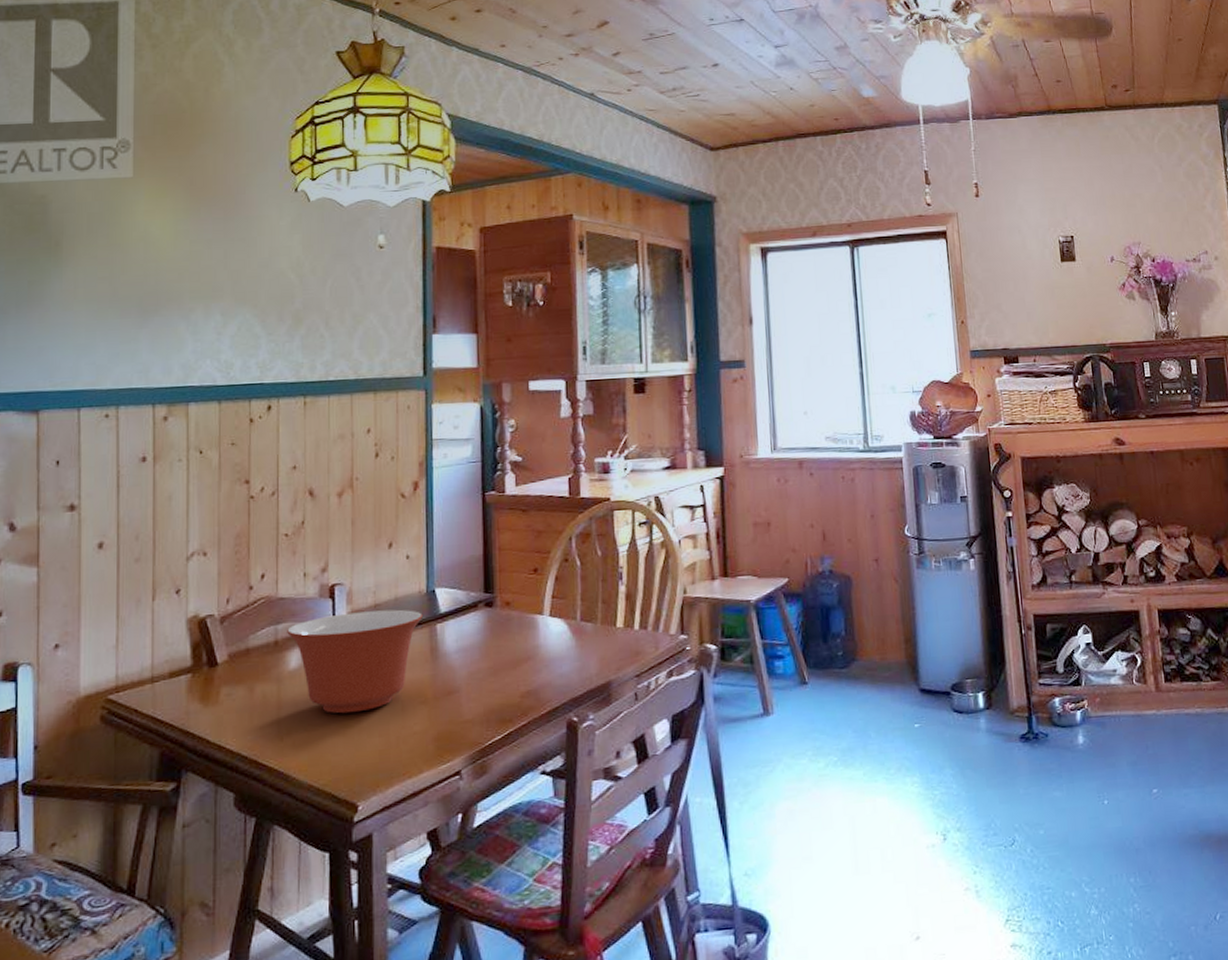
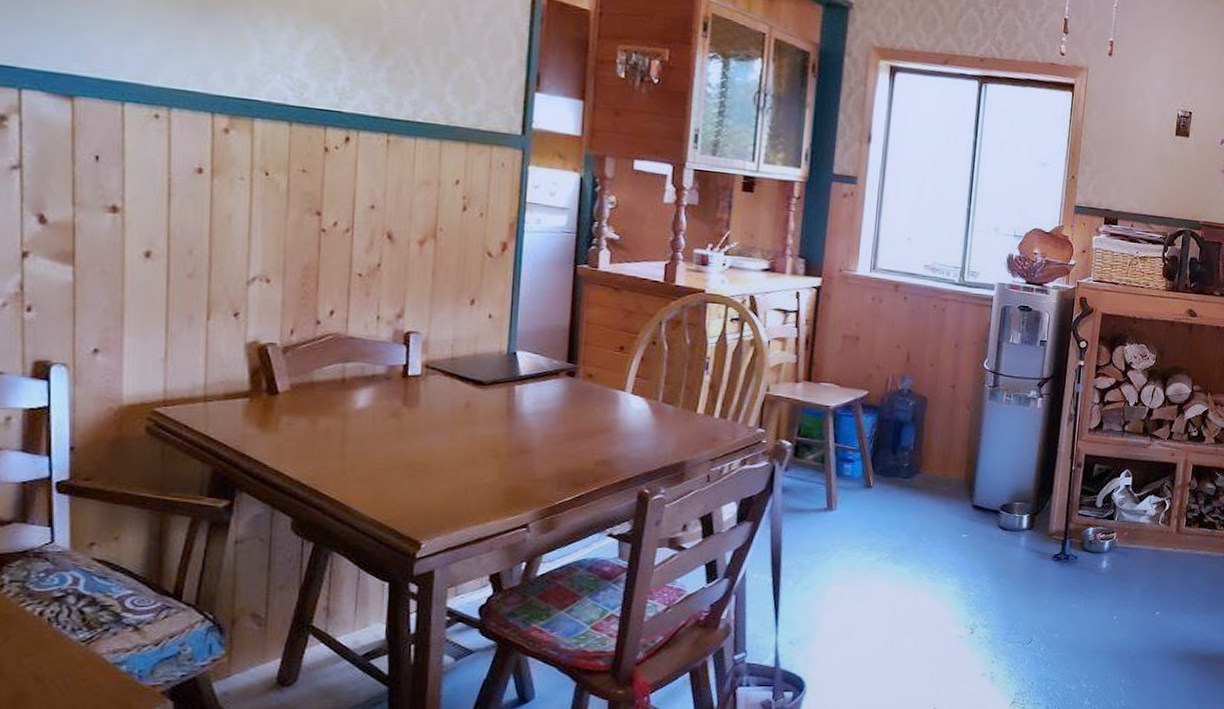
mixing bowl: present [287,609,423,714] -> none [356,361,501,458]

